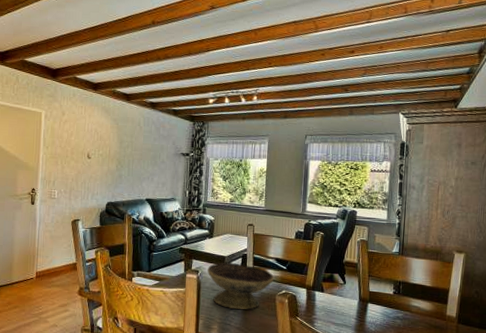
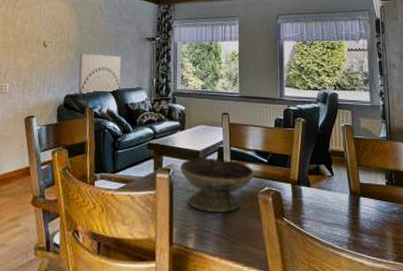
wall art: none [119,165,157,202] -> present [78,53,121,94]

